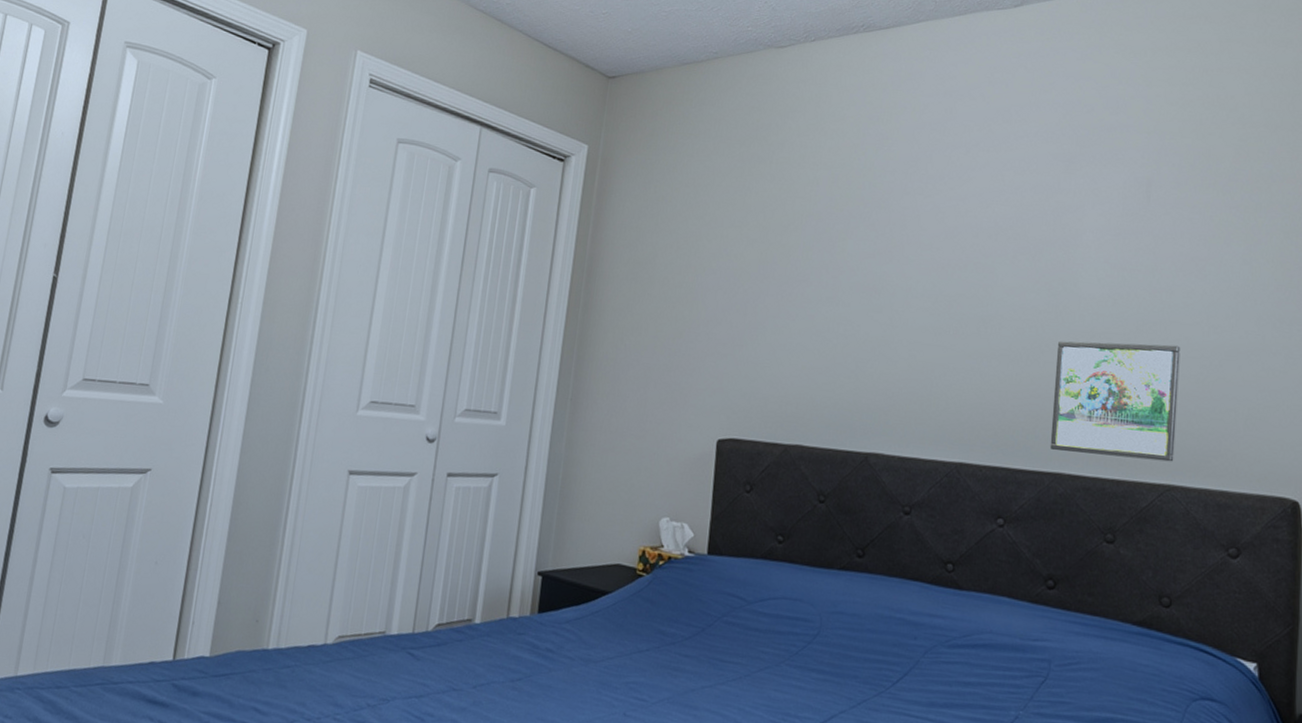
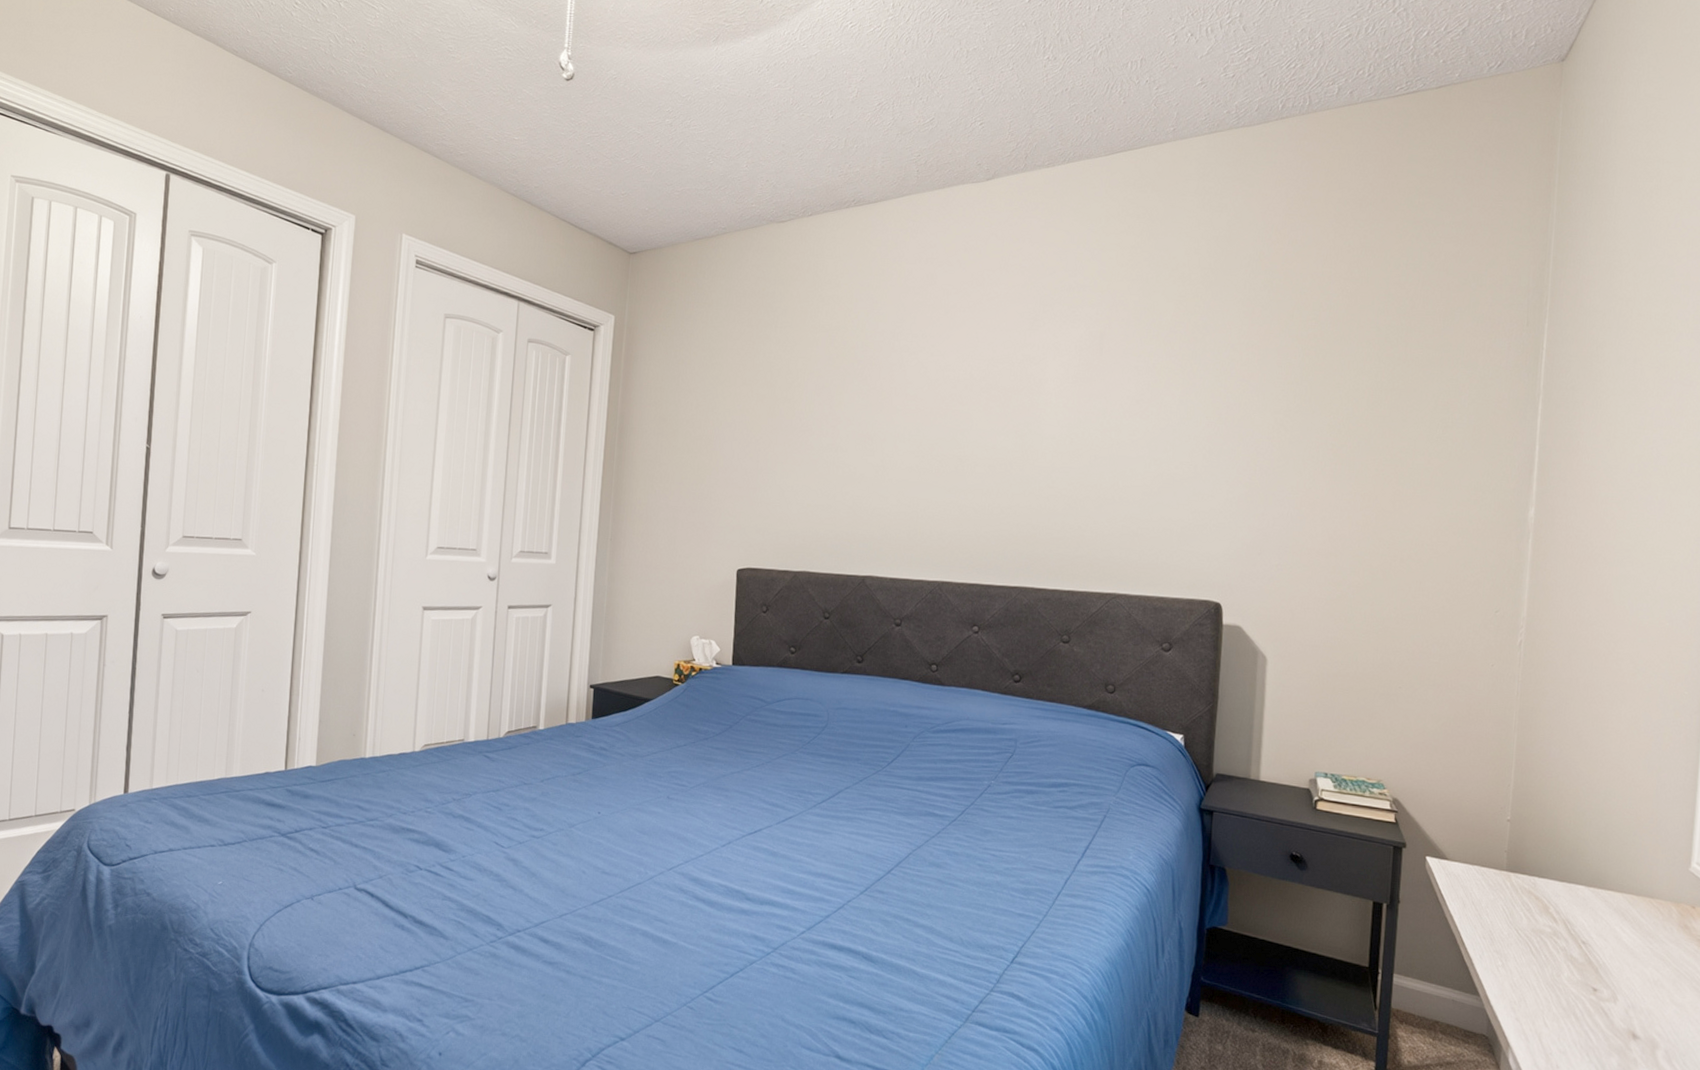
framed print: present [1049,341,1181,462] -> none [1016,475,1126,575]

